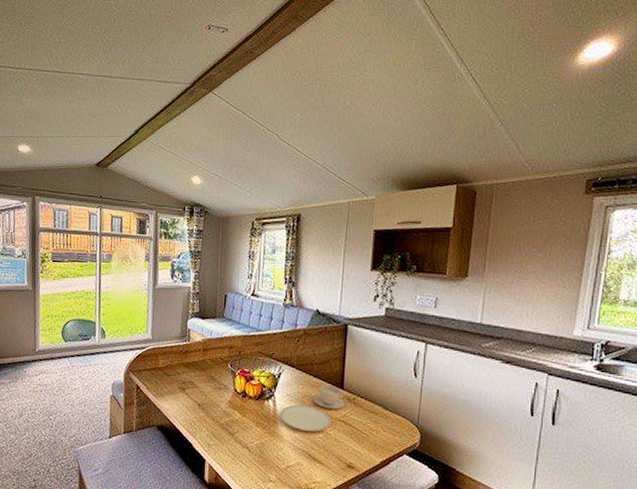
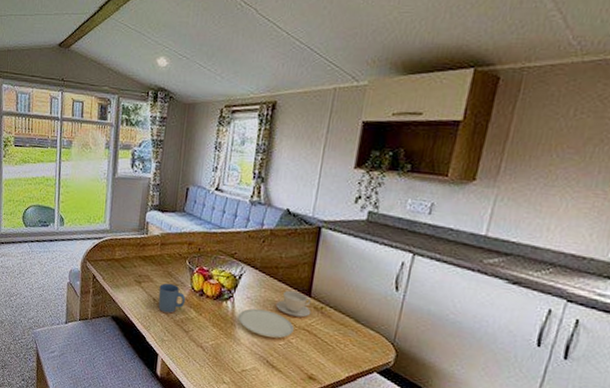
mug: none [203,387,230,418] -> present [158,283,186,314]

